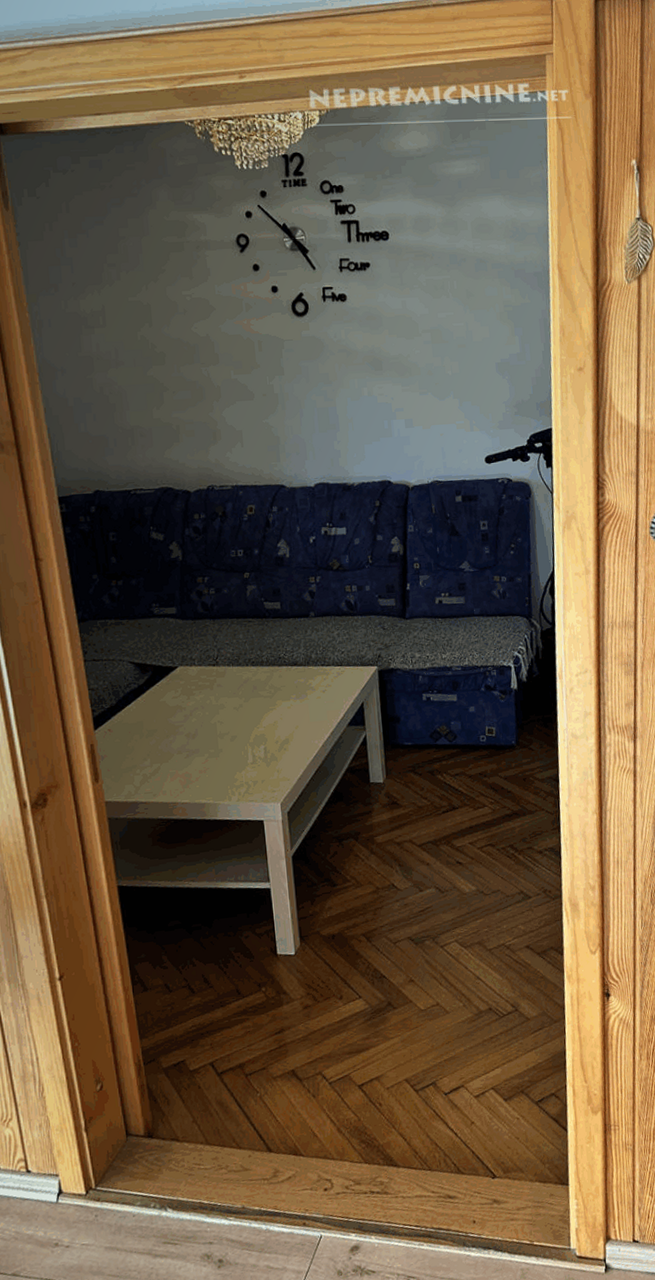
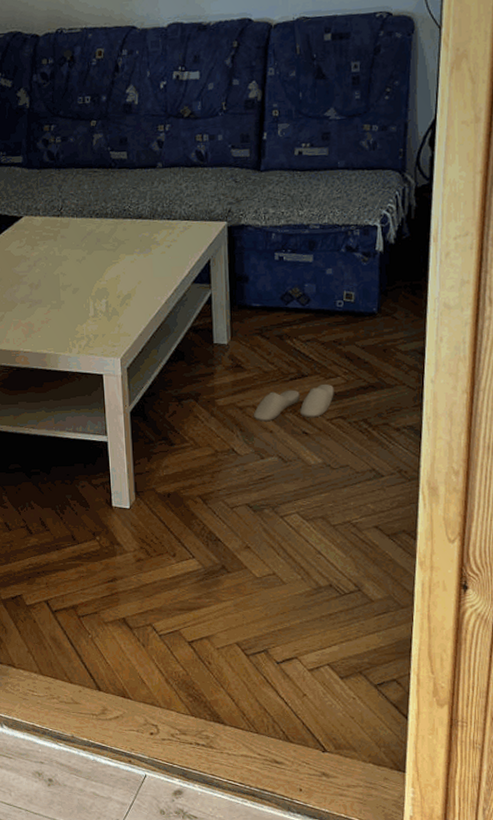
slippers: none [410,814,483,856] -> present [253,383,334,422]

